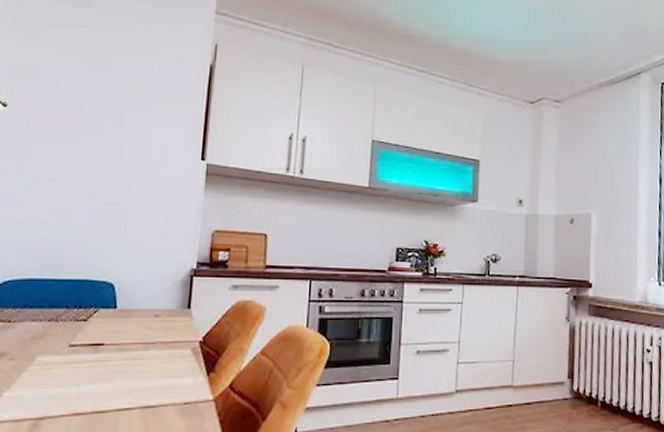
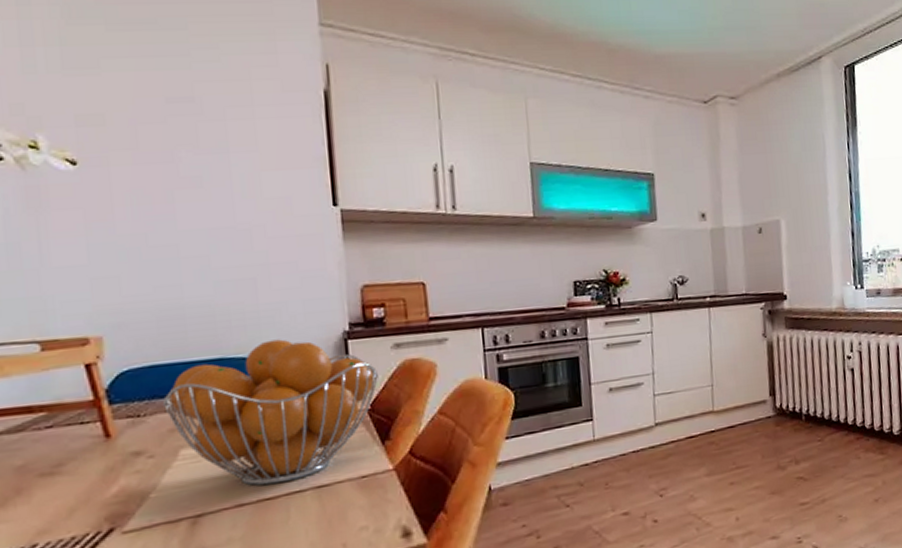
fruit basket: none [31,269,214,399] -> present [163,339,378,486]

